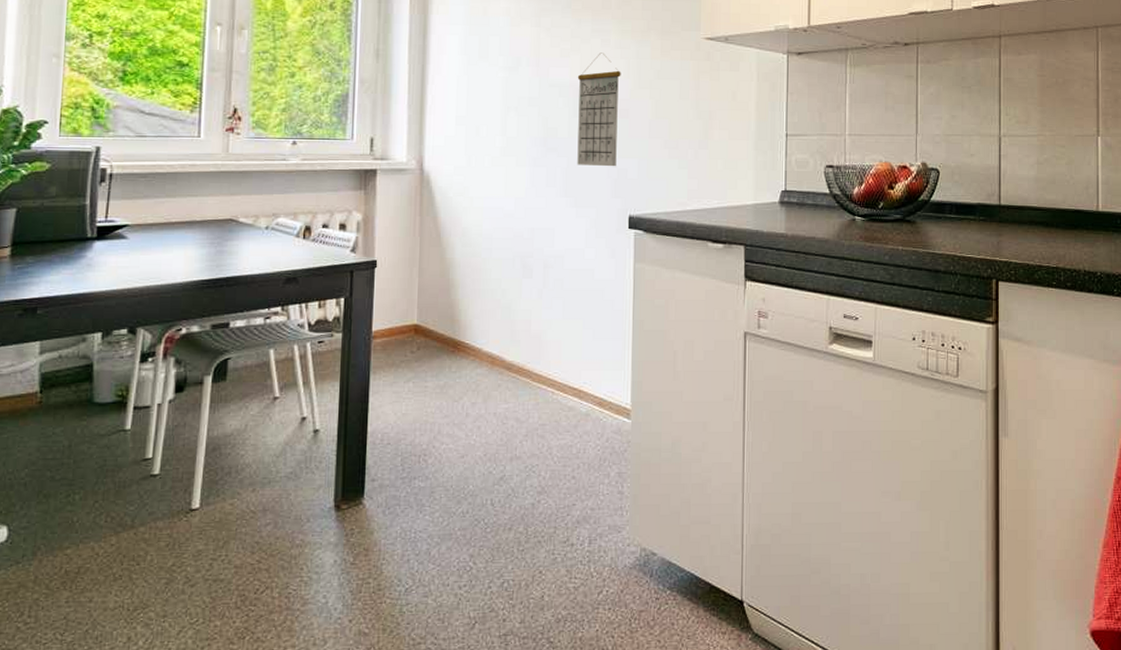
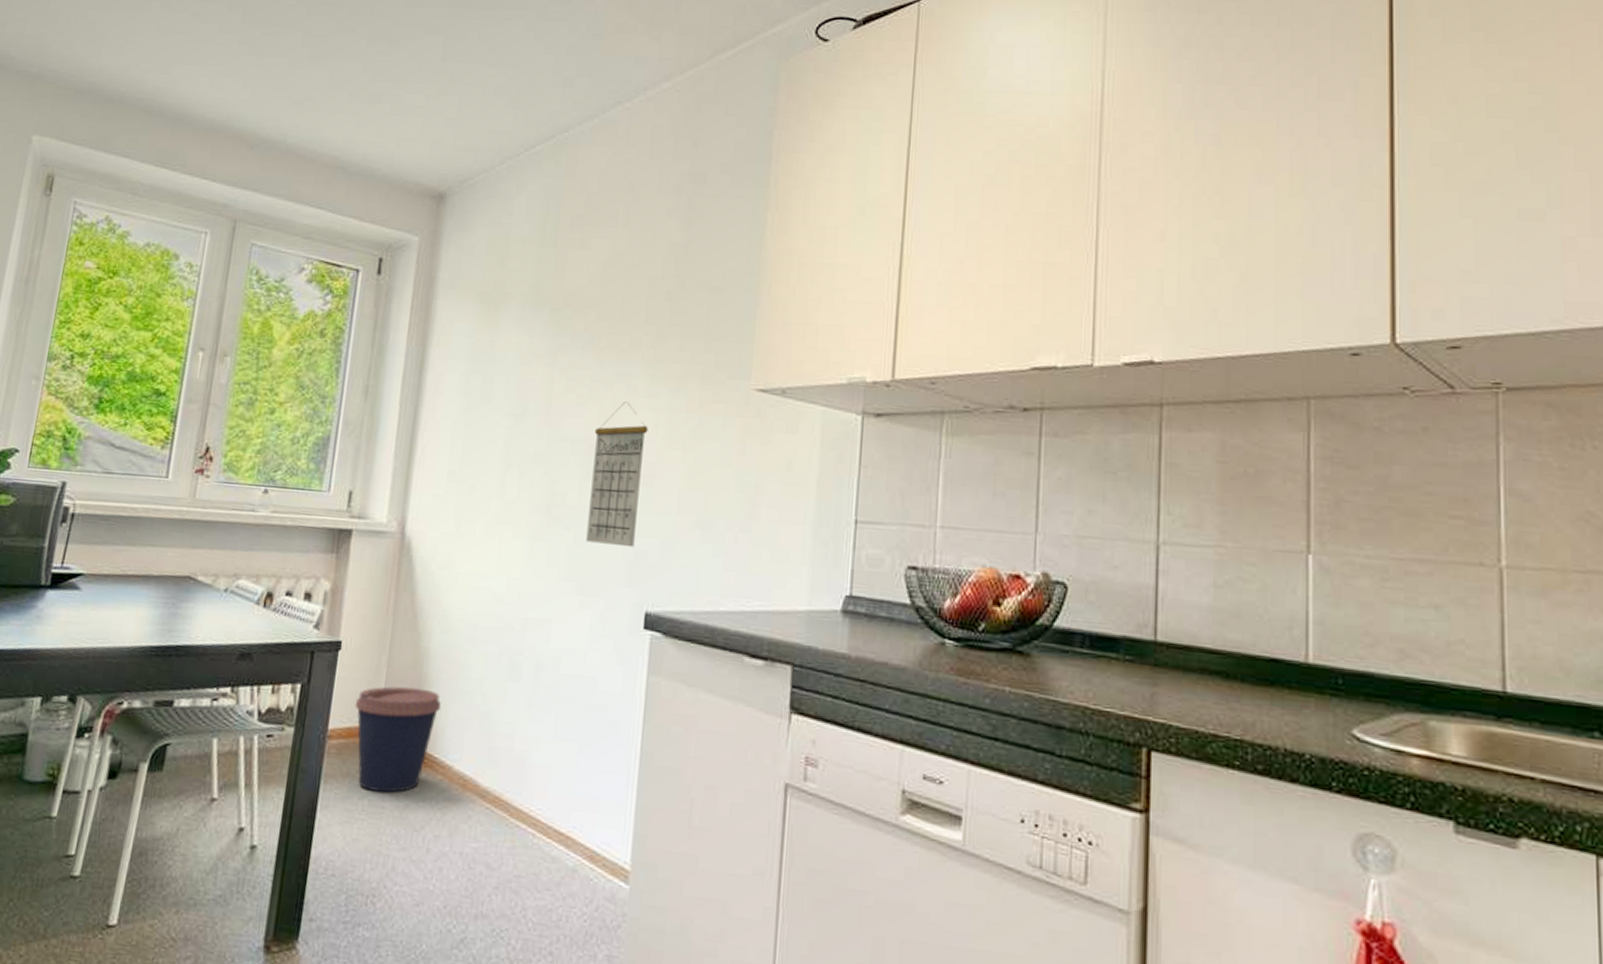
coffee cup: none [393,291,468,375] -> present [354,686,442,793]

